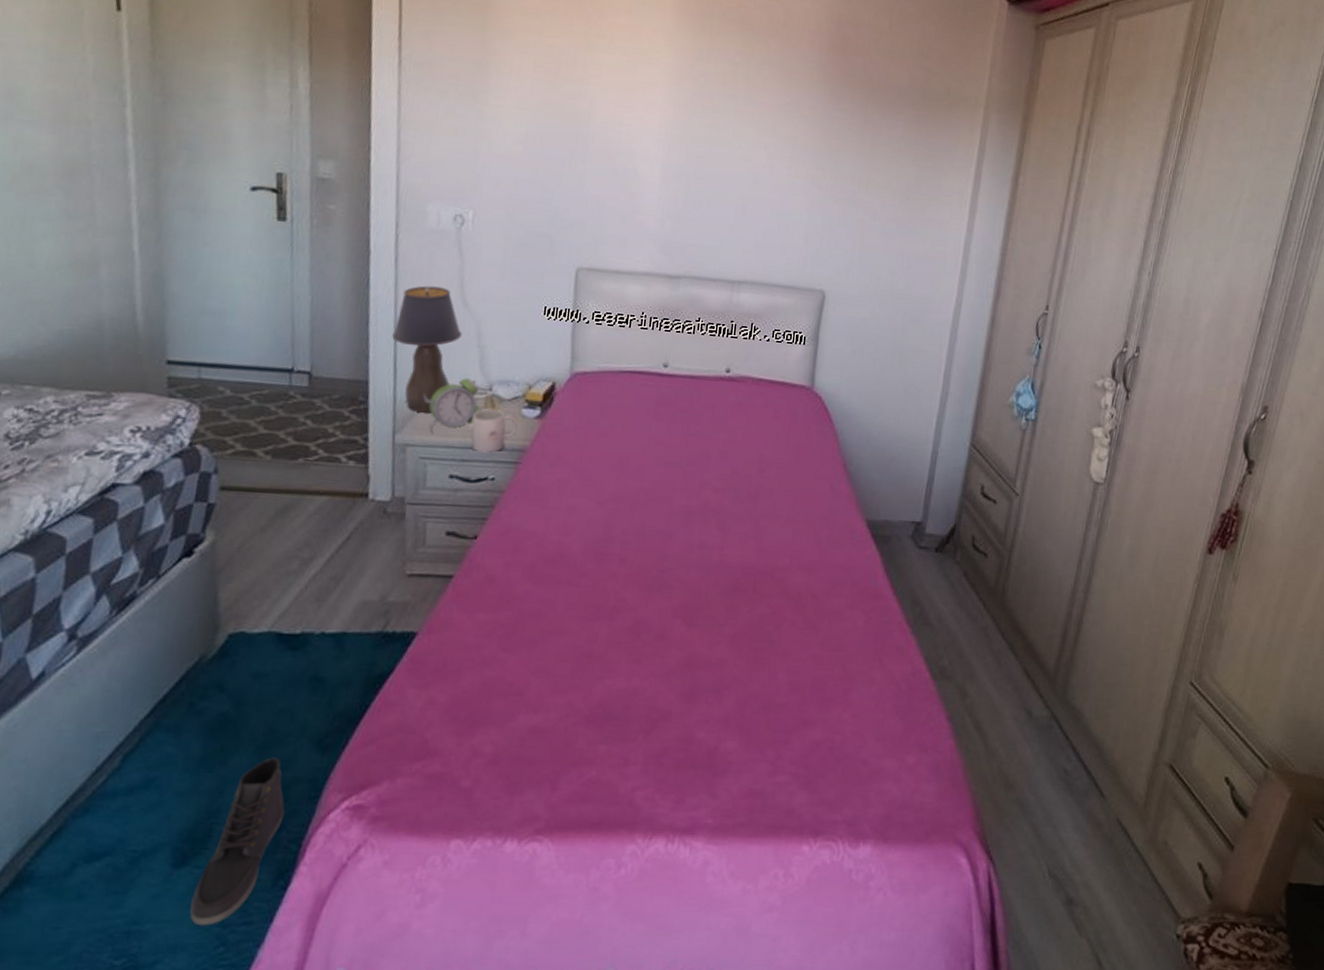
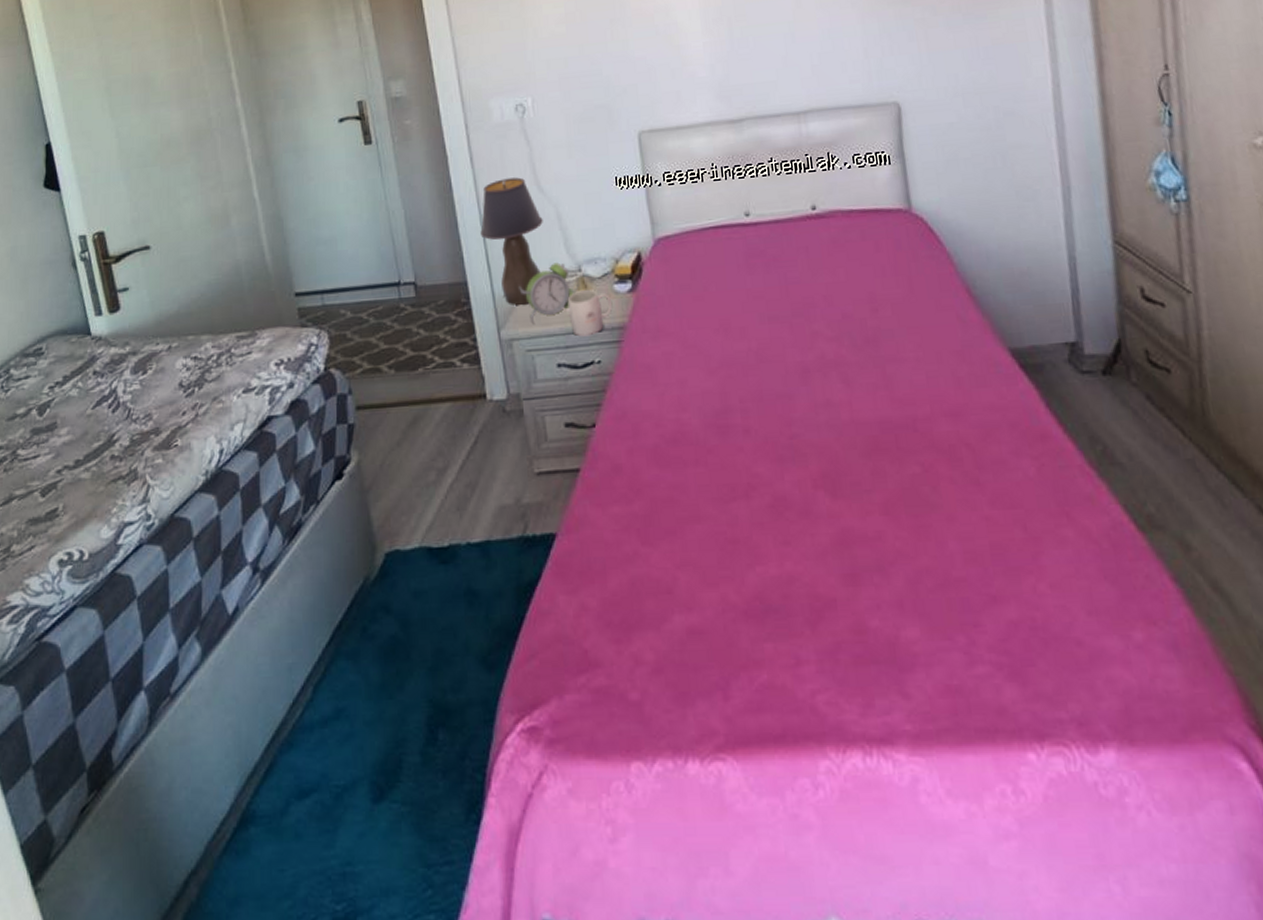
sneaker: present [190,757,285,926] -> none [394,679,465,867]

